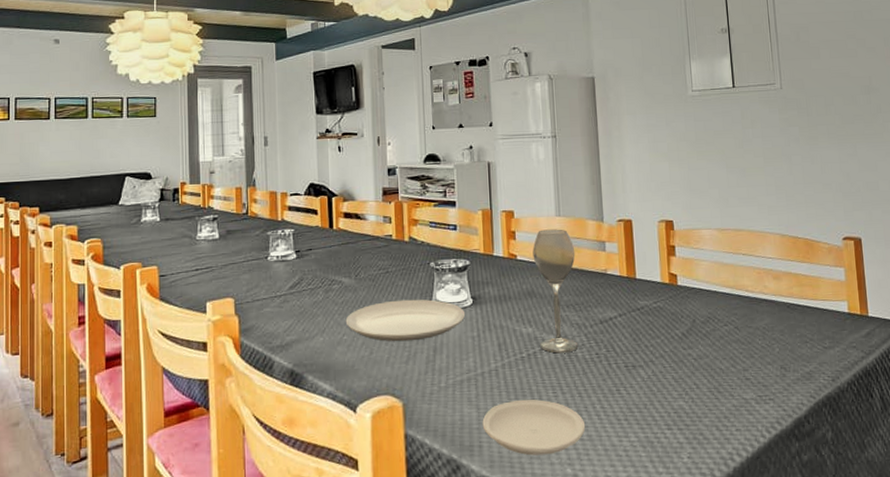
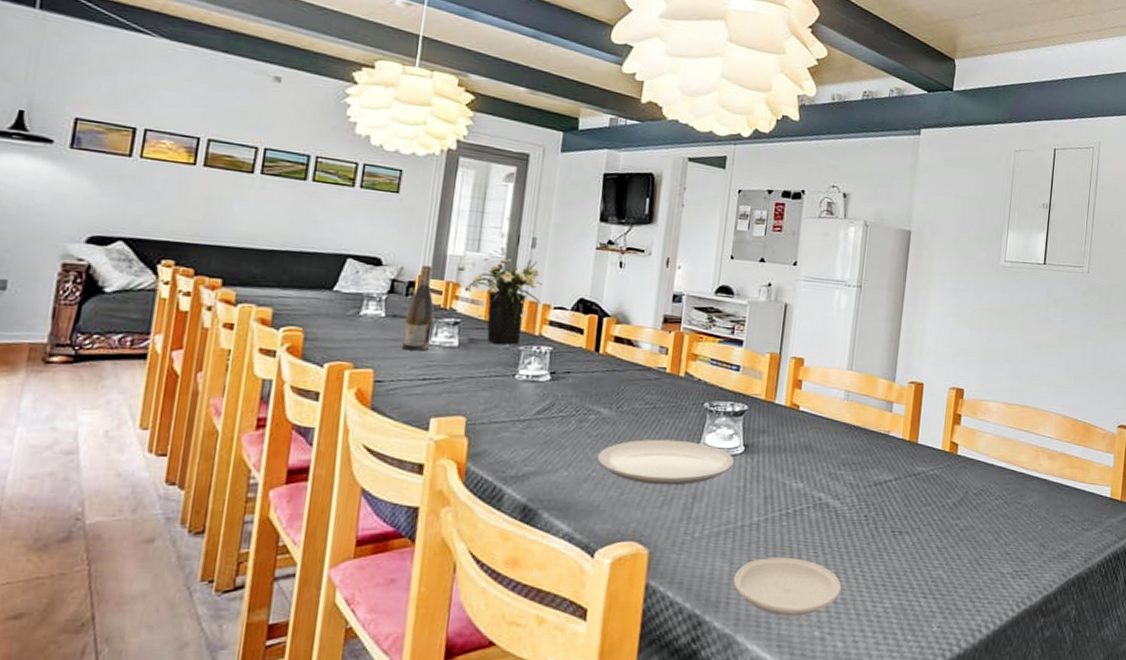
wine bottle: none [175,174,197,247] -> present [401,265,434,351]
flower arrangement: none [217,155,279,232] -> present [464,258,543,345]
wineglass: present [532,229,579,354] -> none [808,382,862,513]

